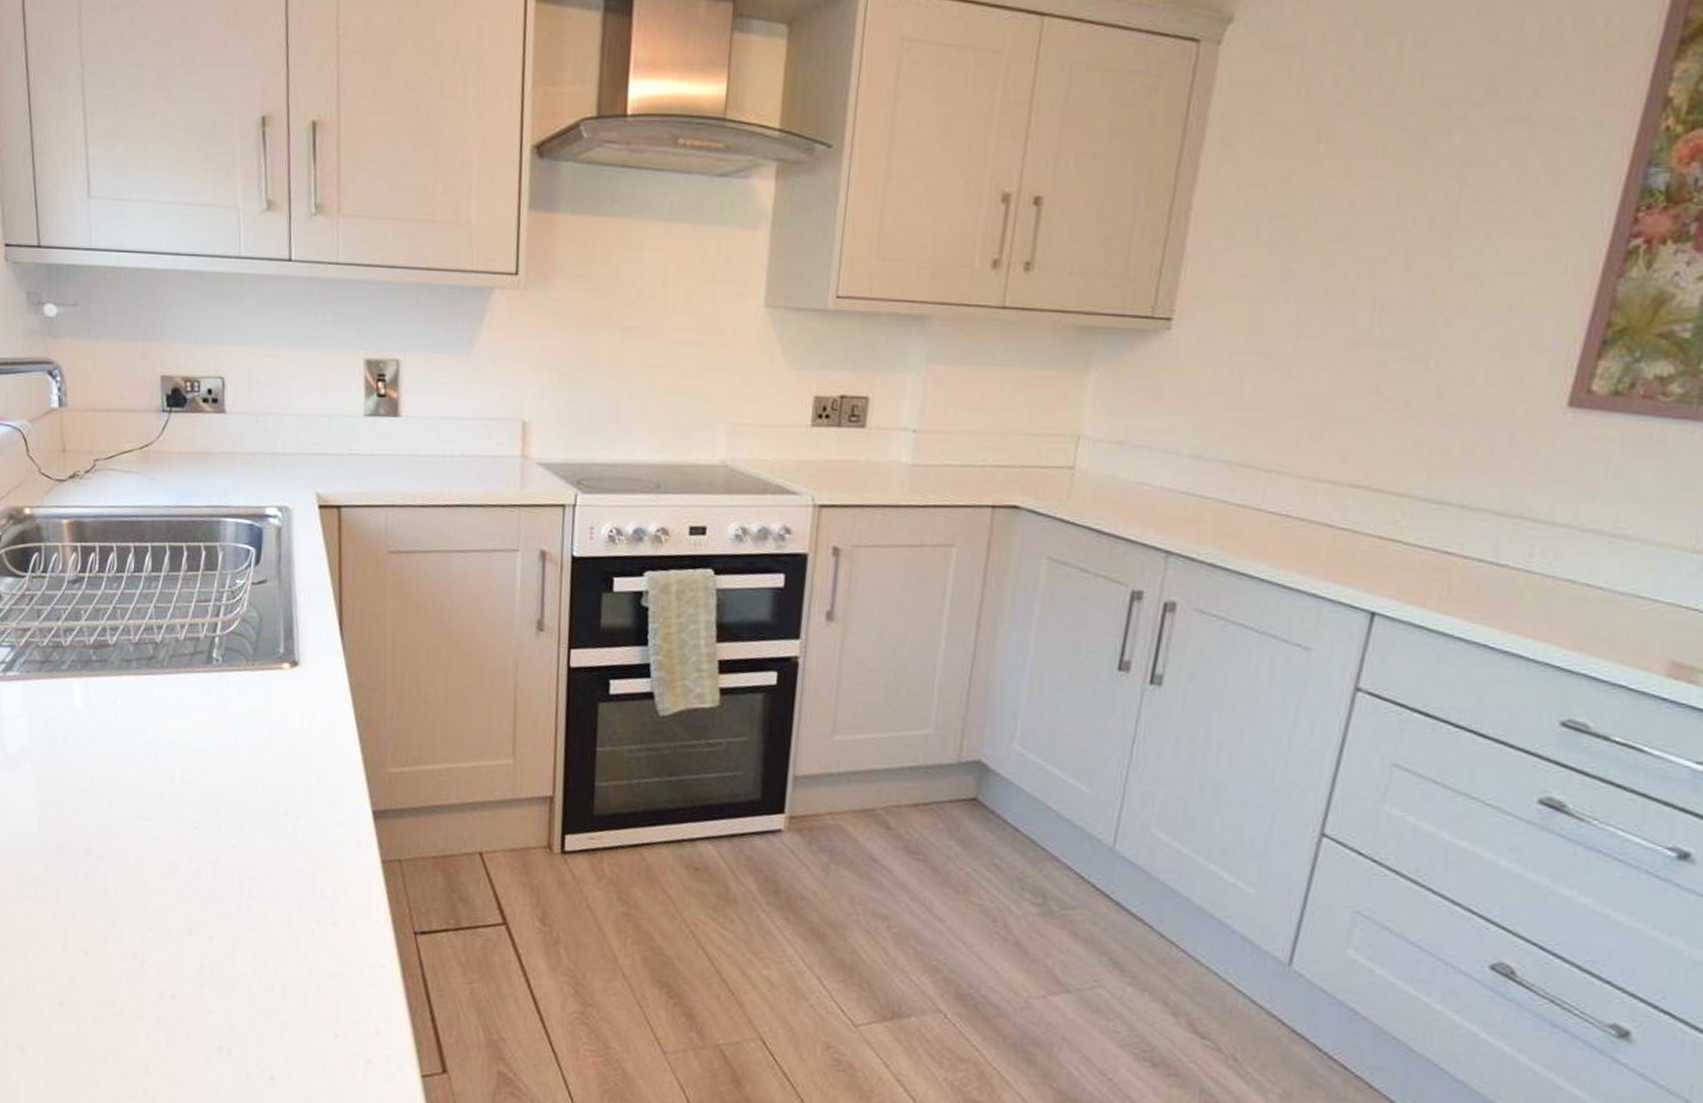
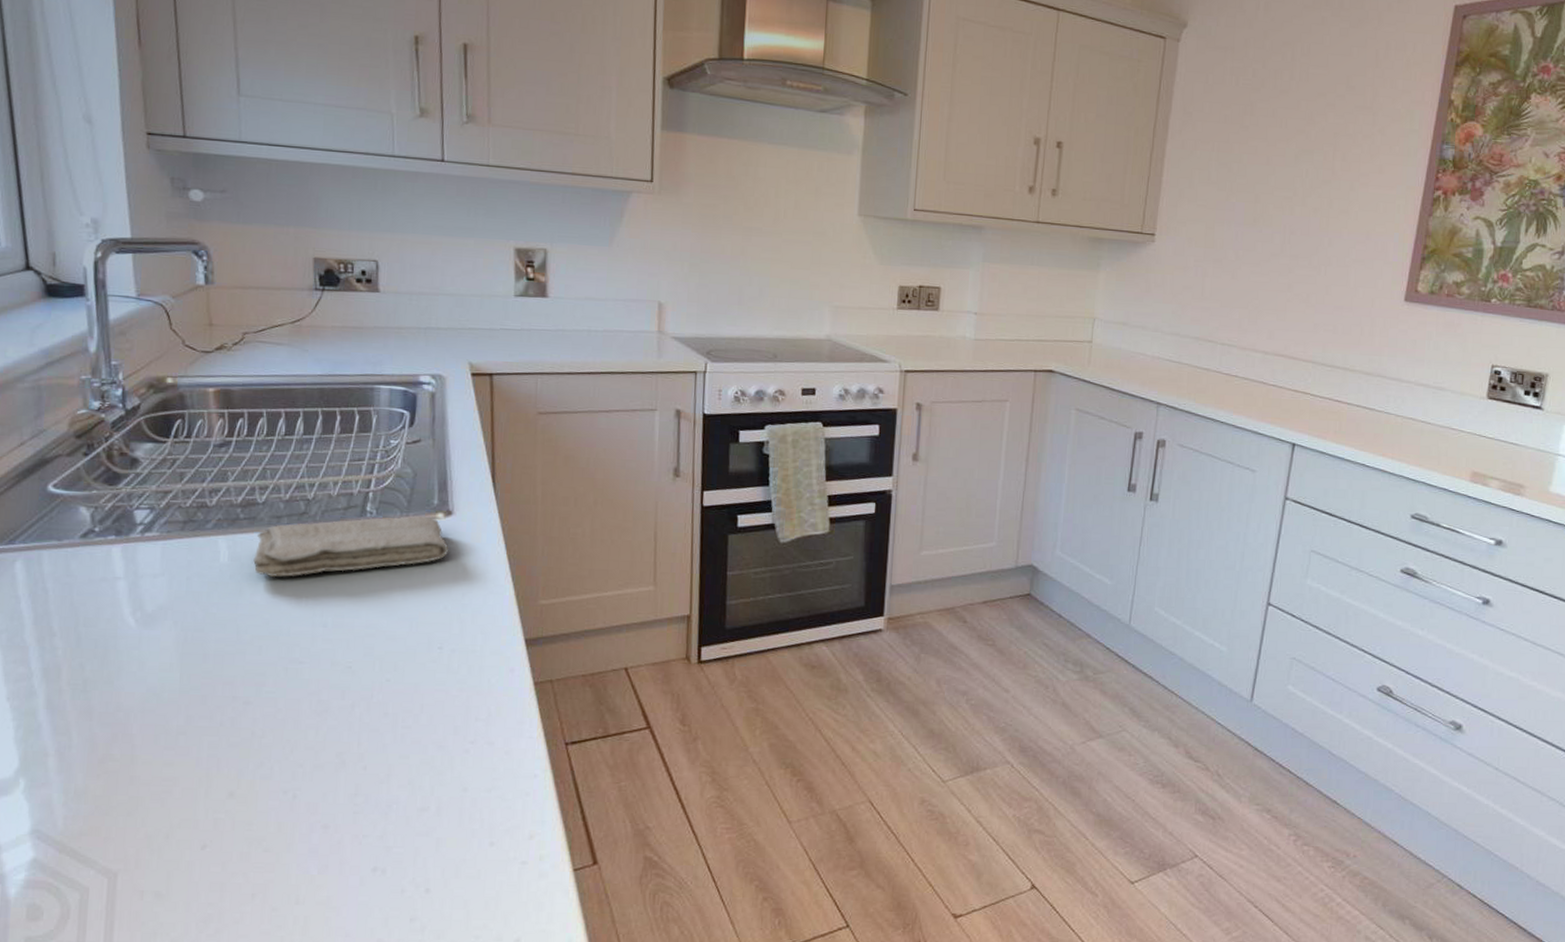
washcloth: none [105,665,295,726] -> present [253,515,449,578]

